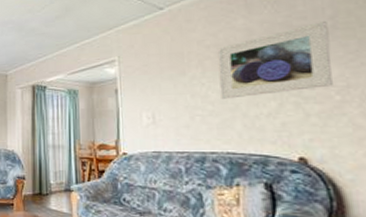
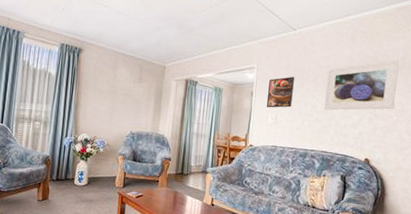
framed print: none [136,63,173,106] -> present [266,76,295,108]

